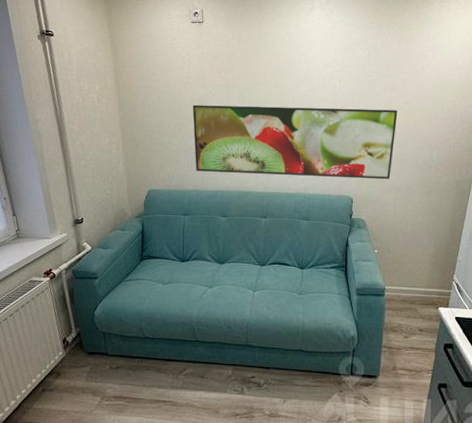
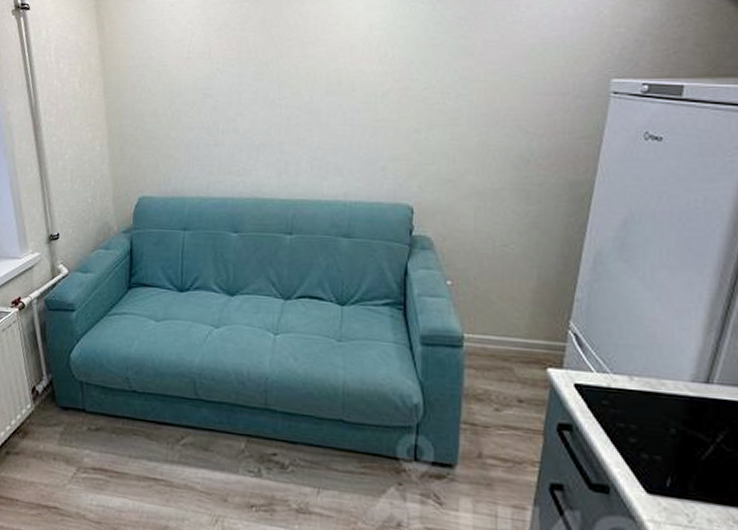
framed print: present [192,105,398,180] -> none [194,83,477,181]

